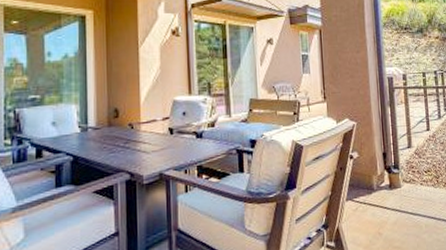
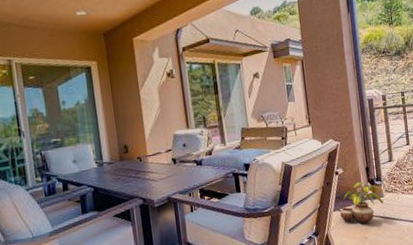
potted plant: none [352,168,401,218] -> present [339,181,384,224]

